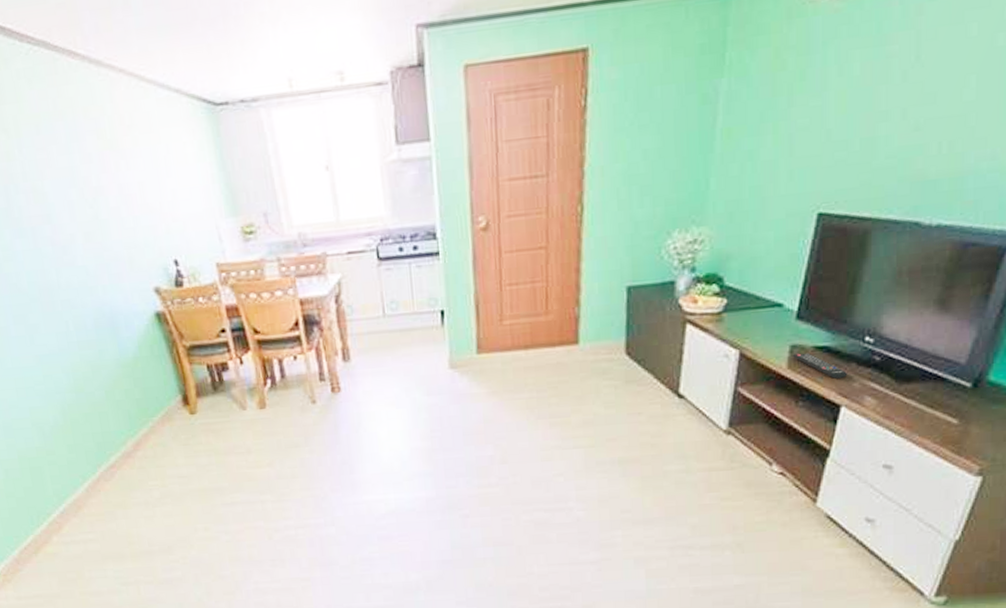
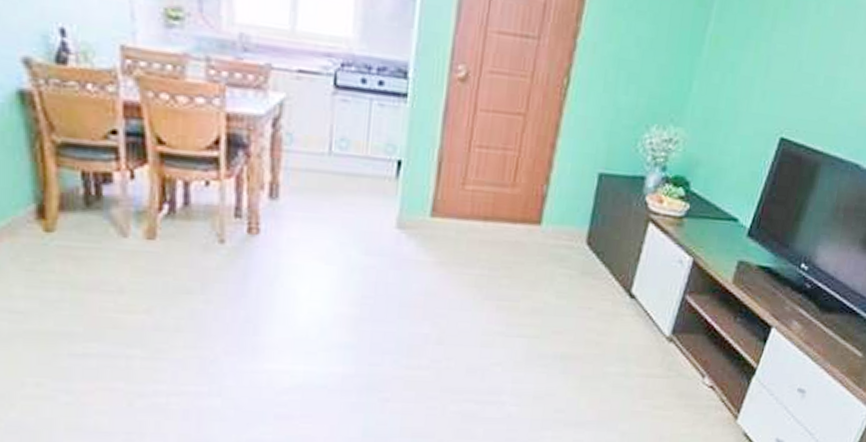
remote control: present [793,352,847,379] -> none [739,269,782,300]

